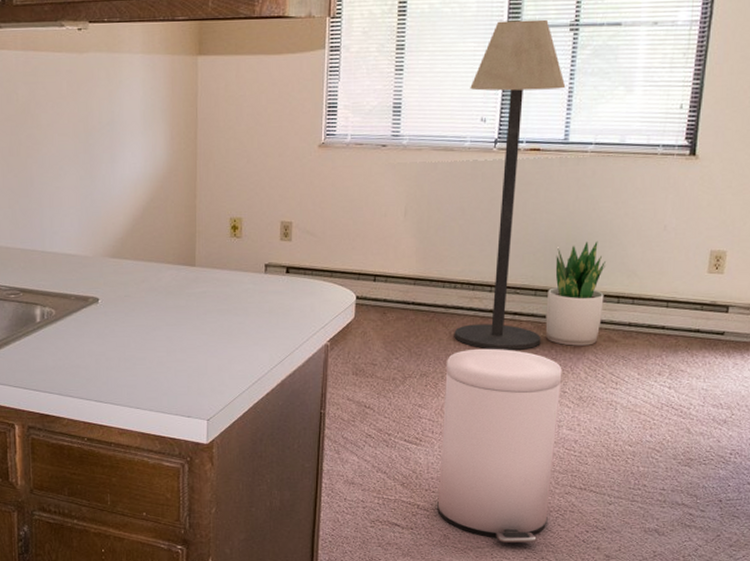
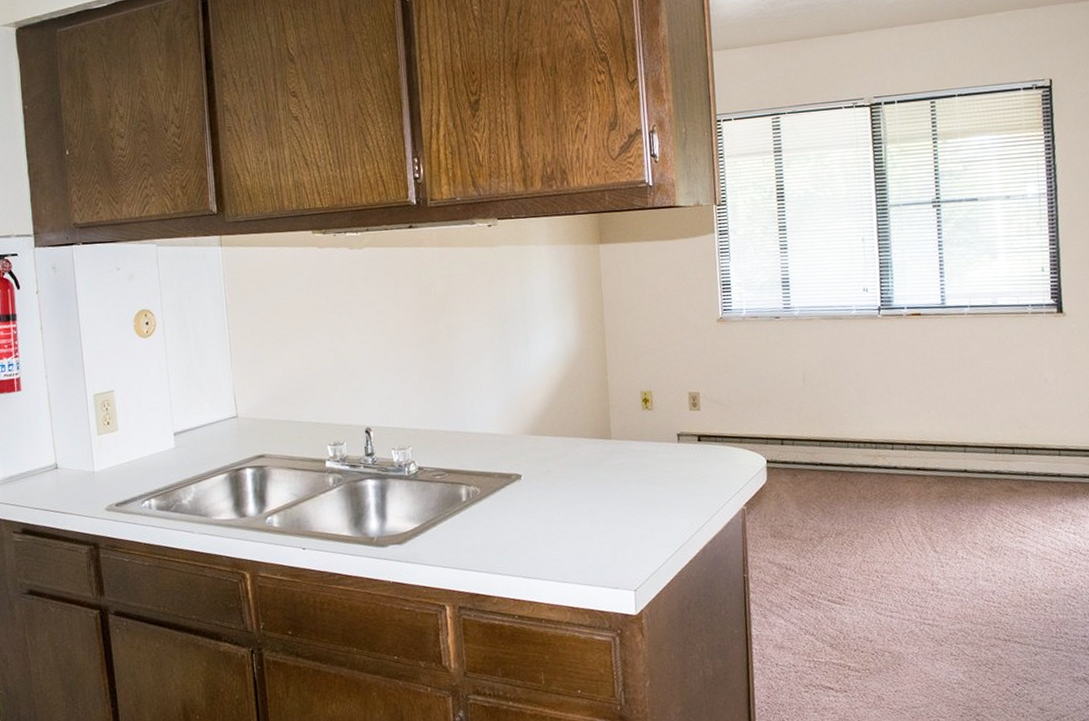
pedal bin: present [437,348,562,543] -> none [859,504,978,701]
floor lamp: present [454,19,566,350] -> none [850,198,946,506]
planter: present [545,240,605,346] -> none [946,395,1001,498]

